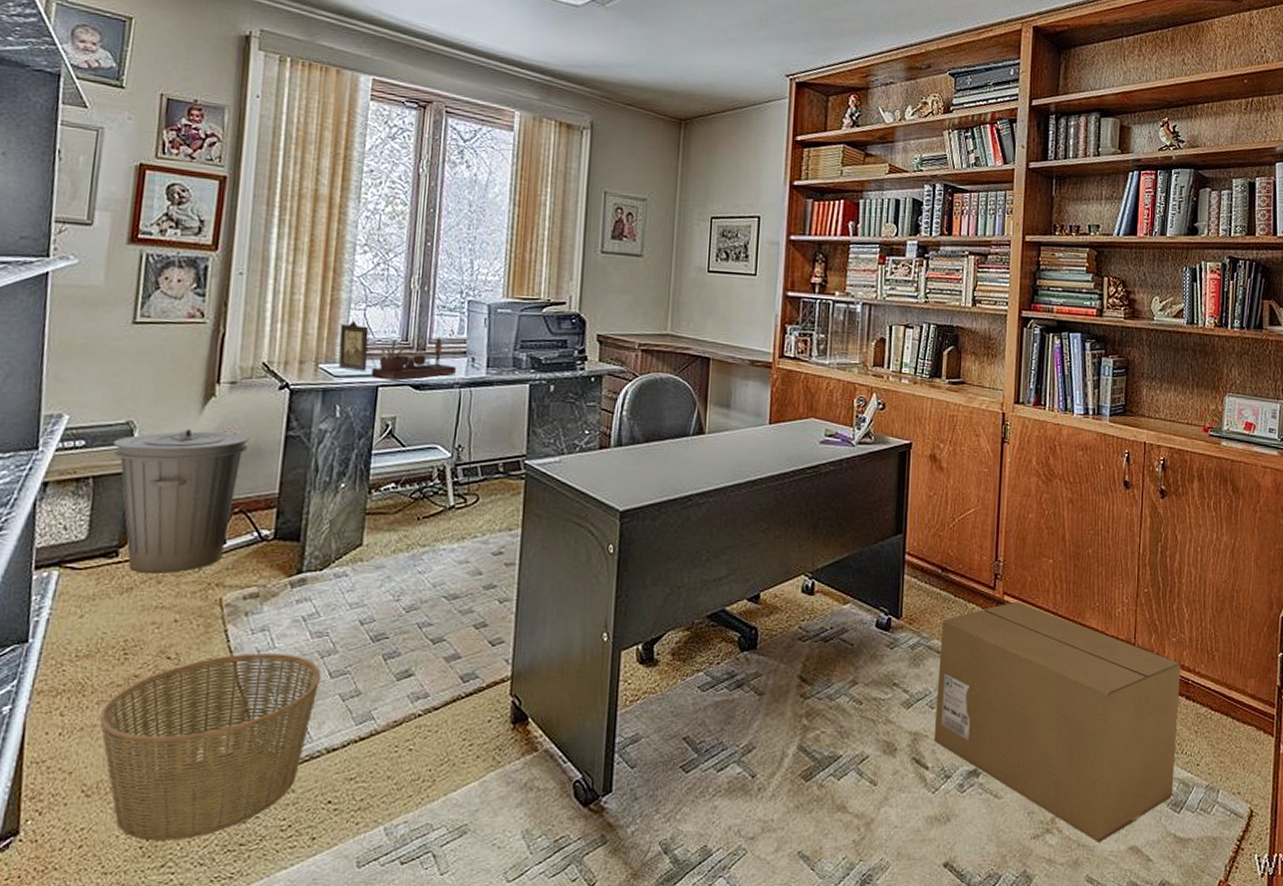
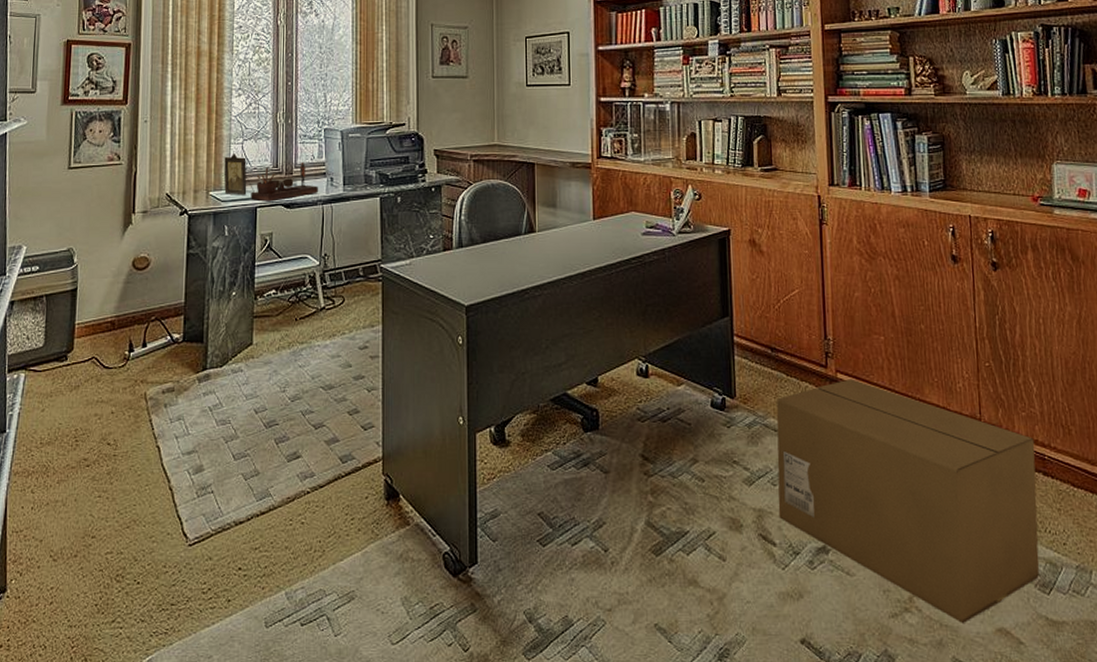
basket: present [98,653,322,841] -> none [59,439,227,600]
trash can: present [112,429,250,573] -> none [59,252,160,373]

